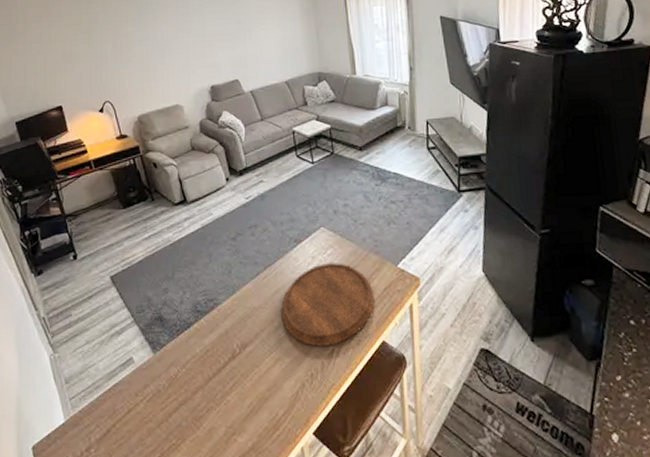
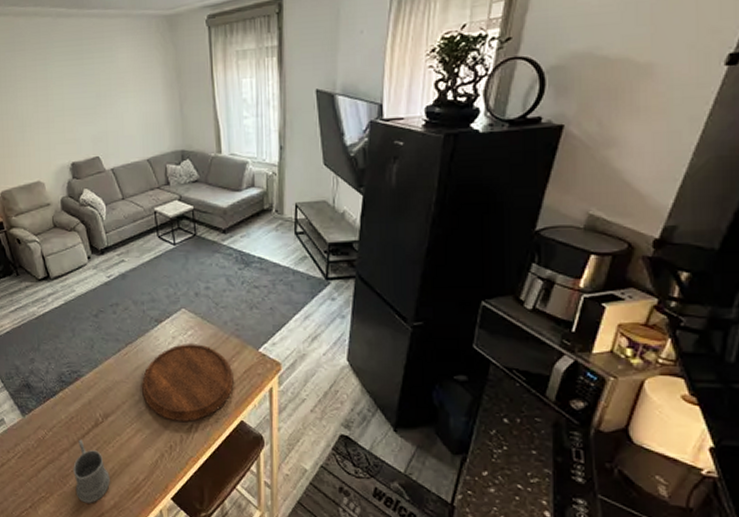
mug: none [208,374,248,447] -> present [73,439,110,503]

